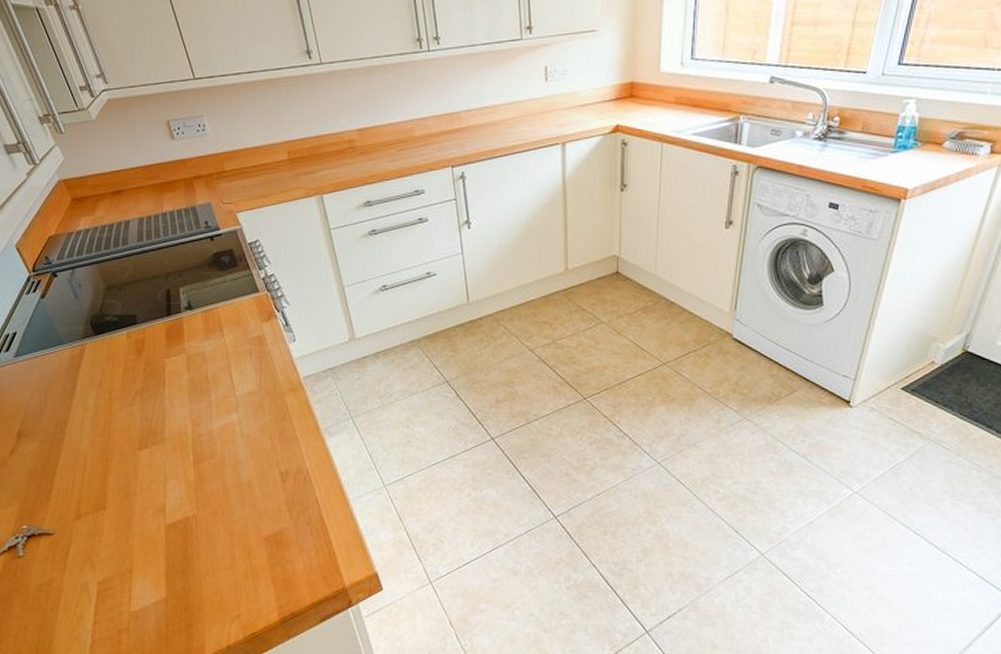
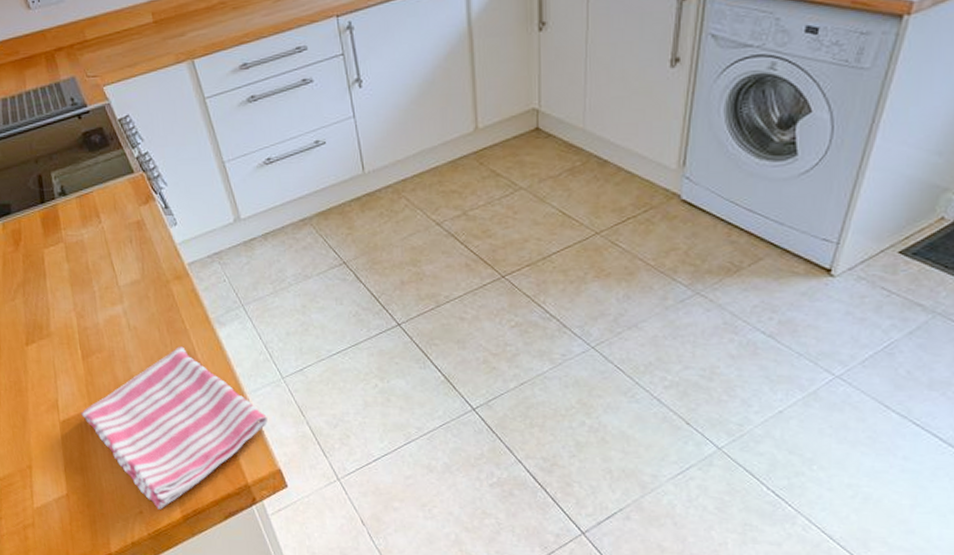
dish towel: none [187,454,368,613] -> present [81,346,268,510]

